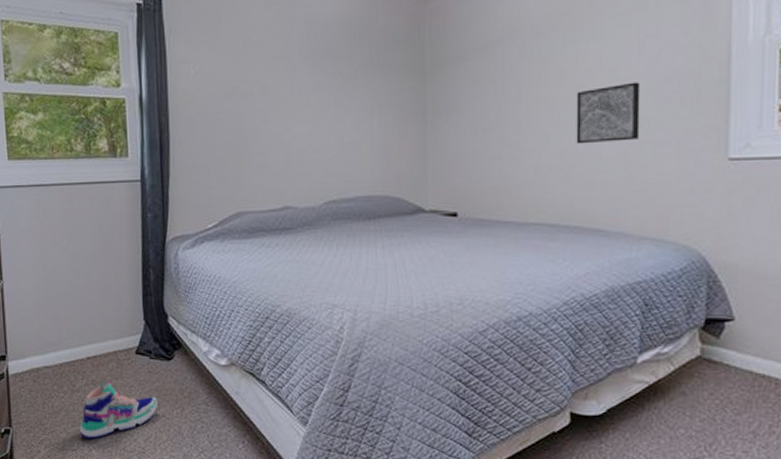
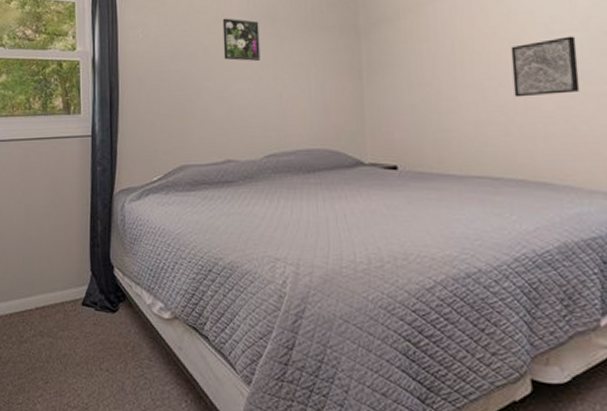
sneaker: present [79,381,158,439] -> none [25,332,102,393]
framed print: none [281,54,322,102] -> present [222,18,261,61]

